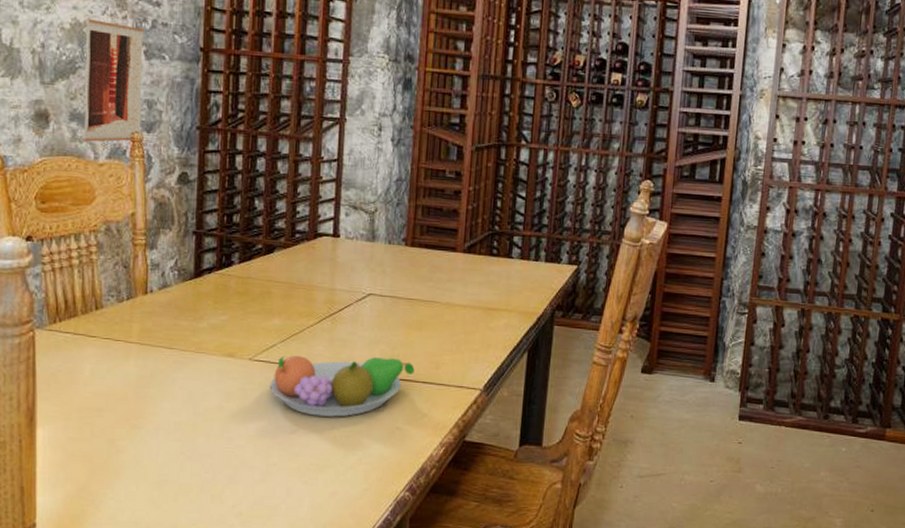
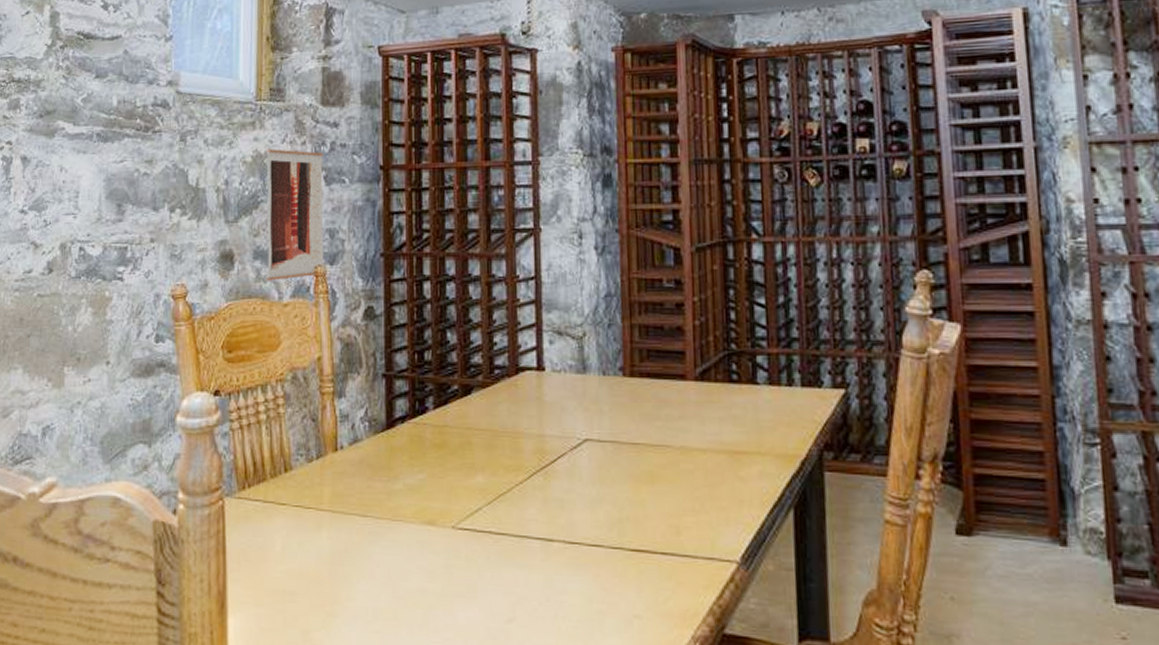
fruit bowl: present [269,356,415,417] -> none [477,521,650,601]

